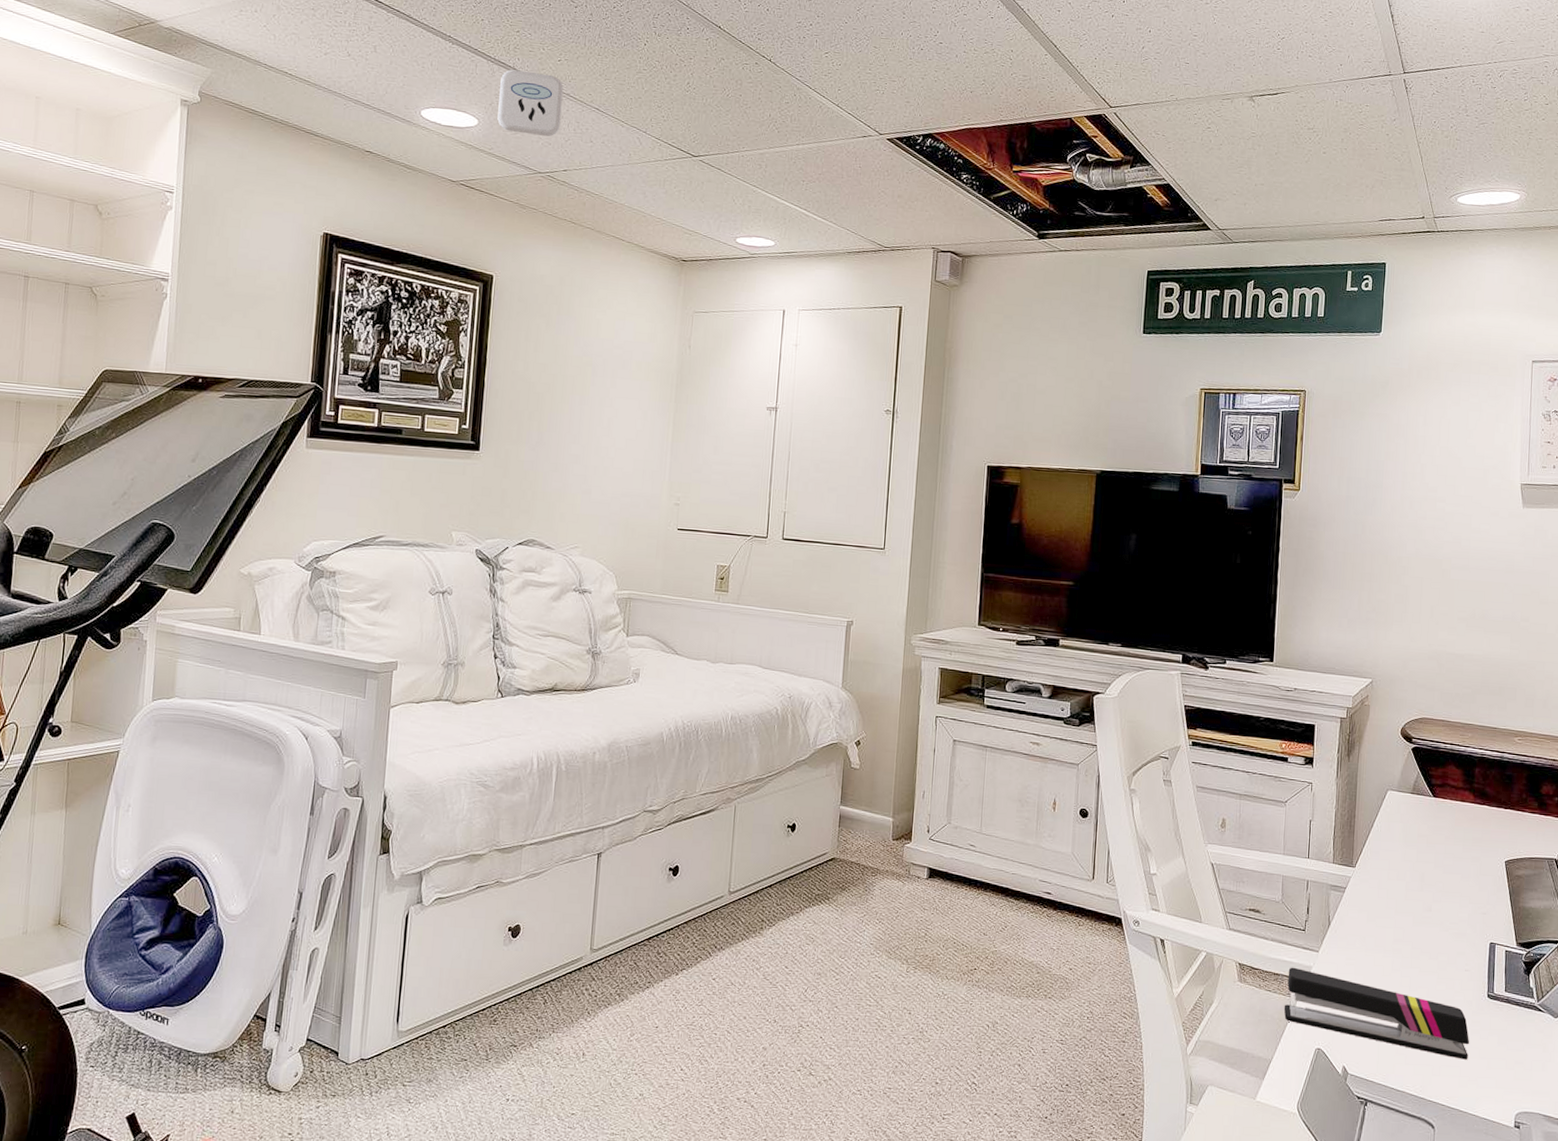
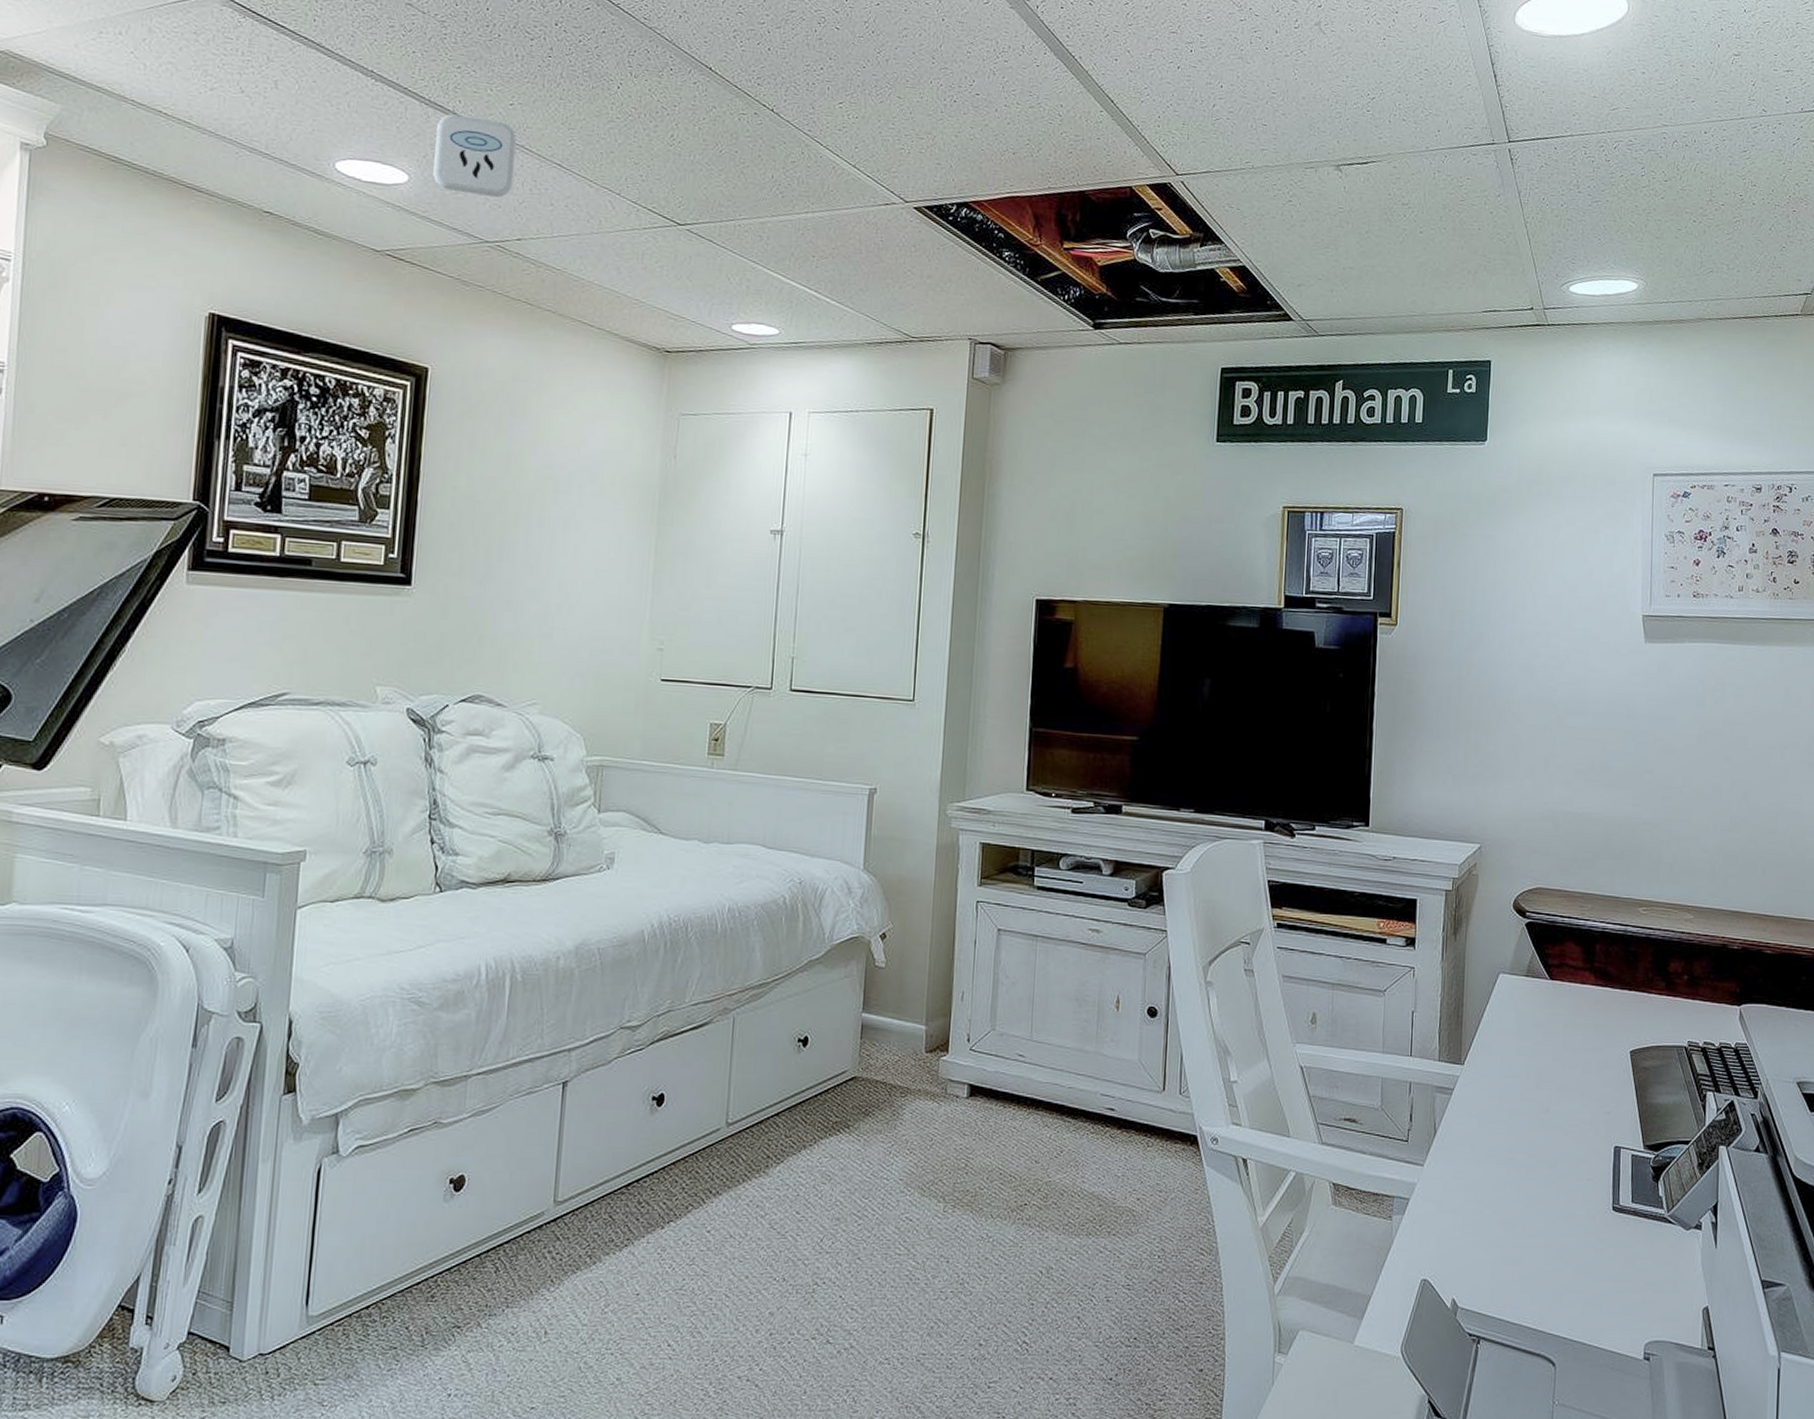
stapler: present [1283,967,1470,1060] -> none [1384,1185,1594,1284]

